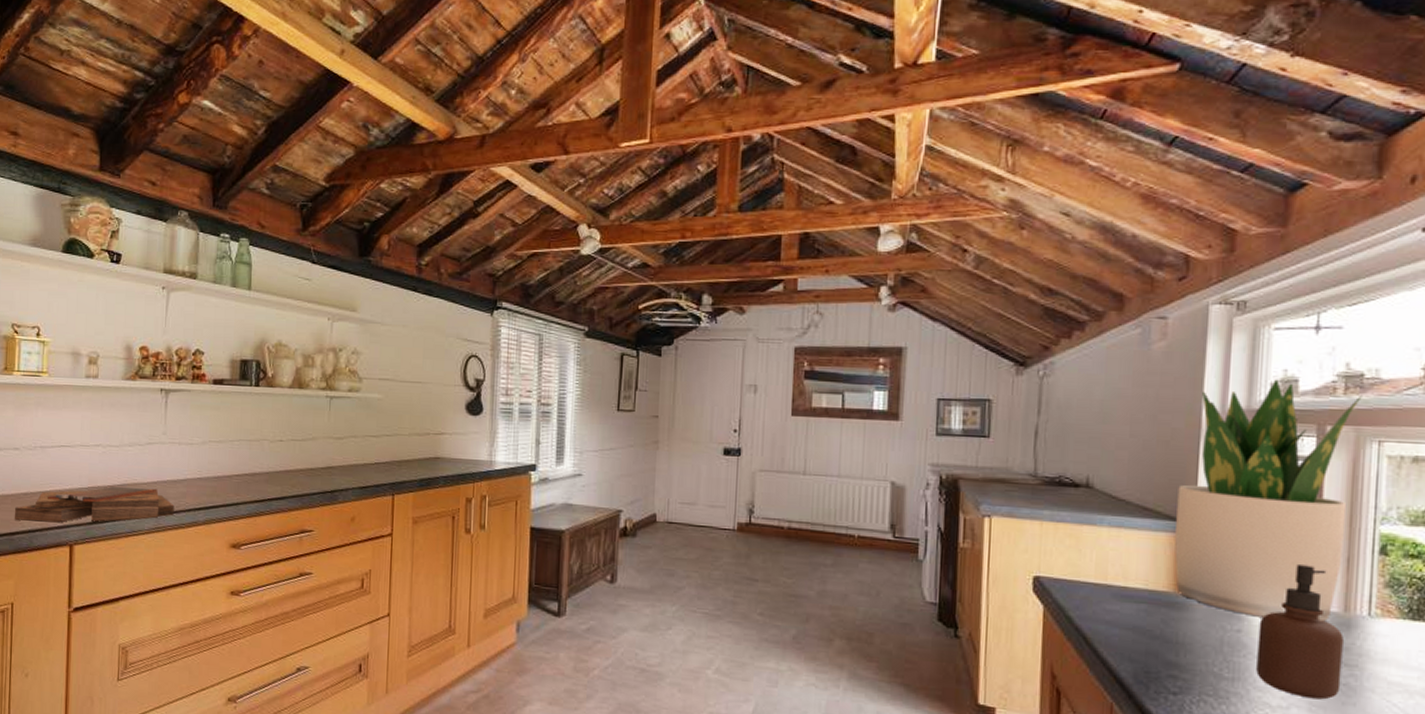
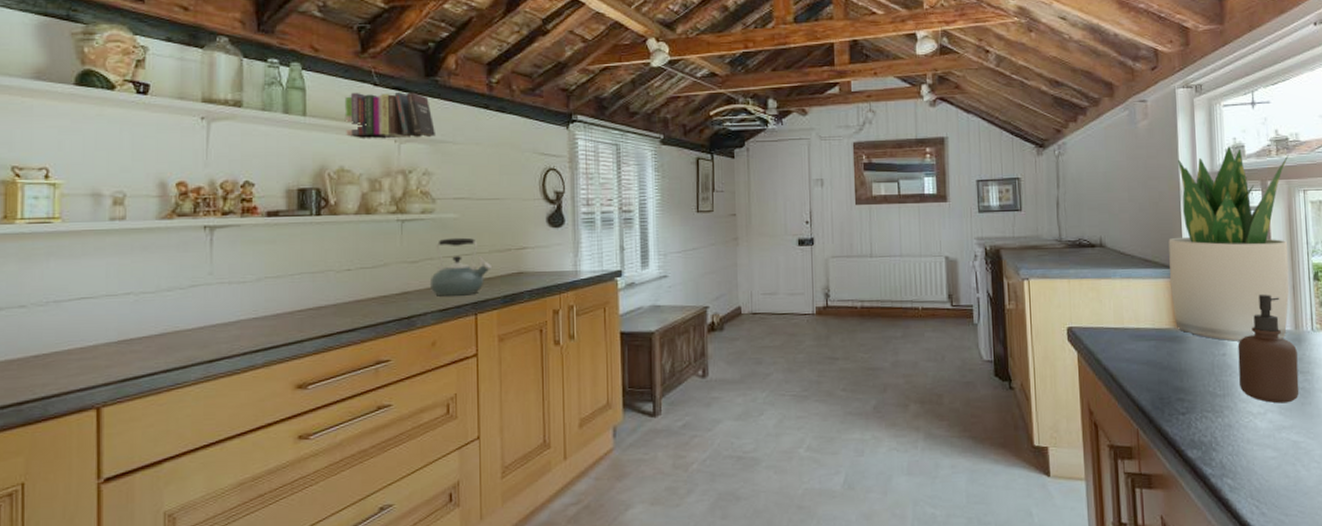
clipboard: present [14,487,175,523] -> none [22,334,226,387]
books: none [285,270,365,318] -> present [346,92,435,139]
kettle: none [352,417,410,476] -> present [429,237,492,296]

